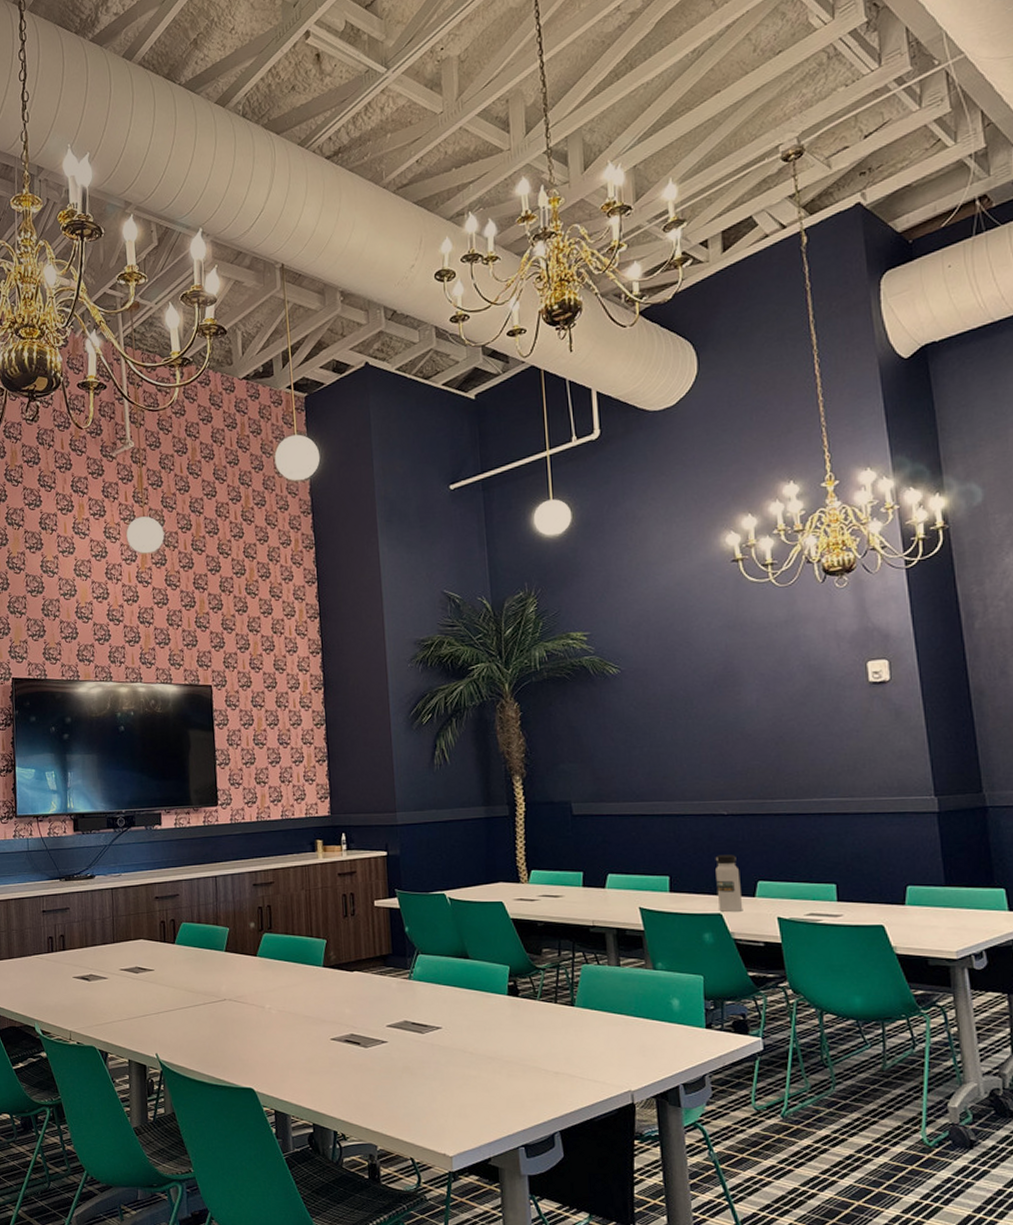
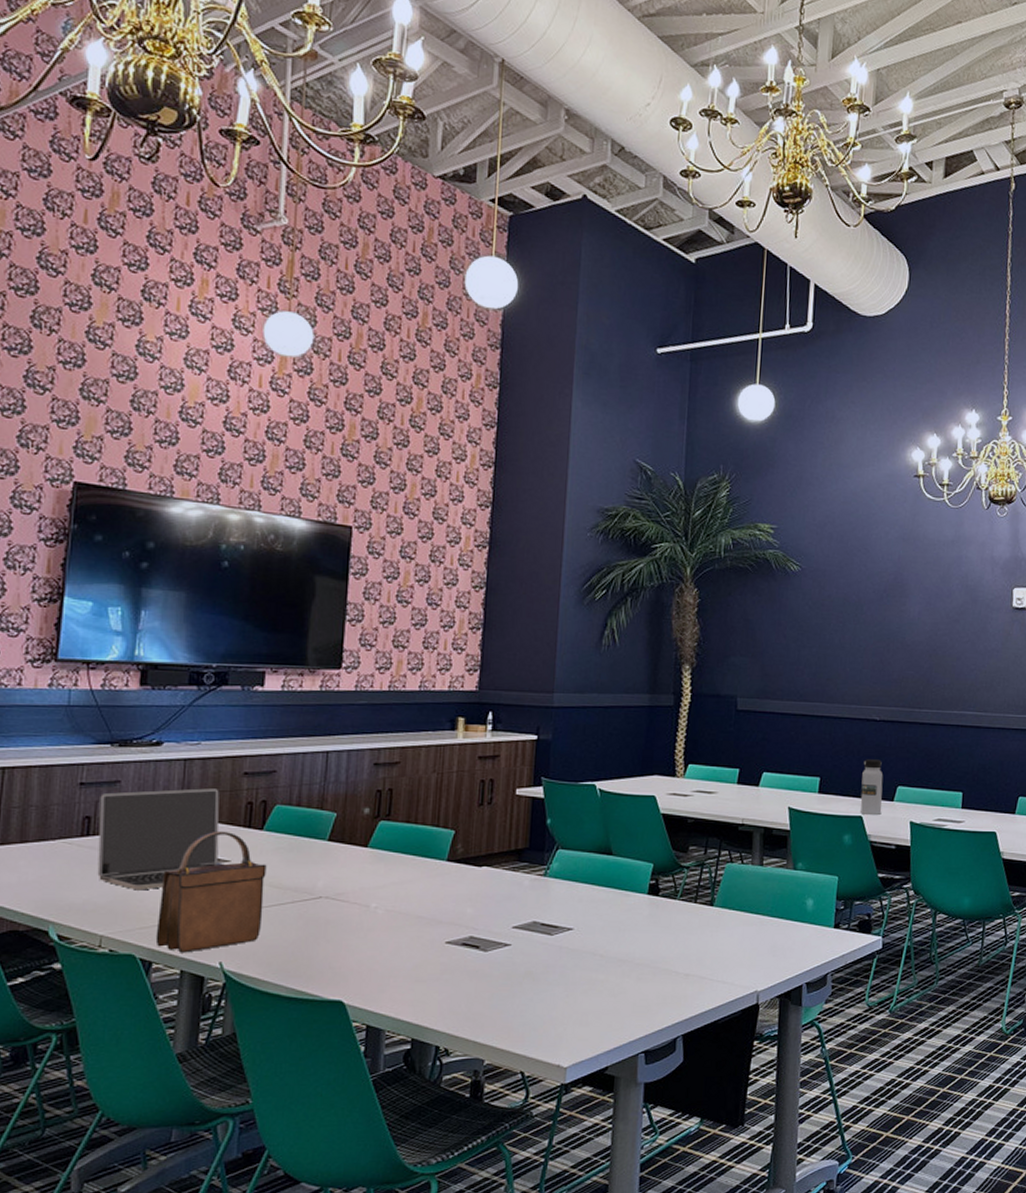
laptop: none [57,911,150,995] -> present [97,788,225,891]
handbag: none [107,945,183,1046] -> present [155,830,267,953]

